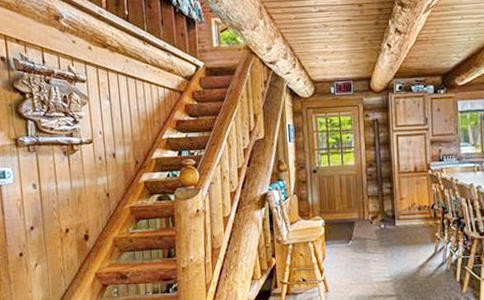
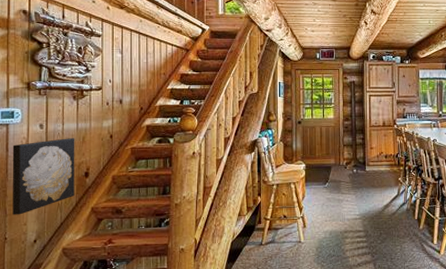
wall art: none [8,198,76,282] -> present [12,138,75,215]

